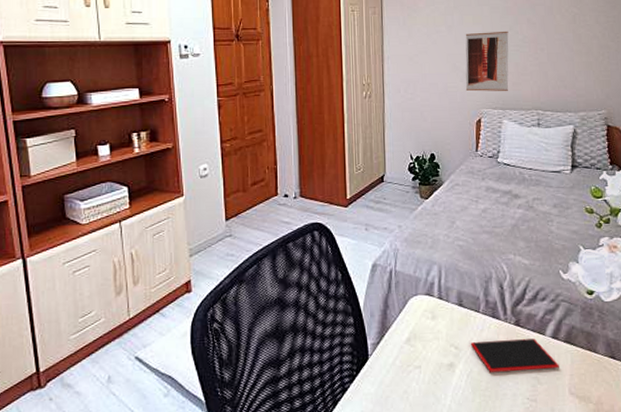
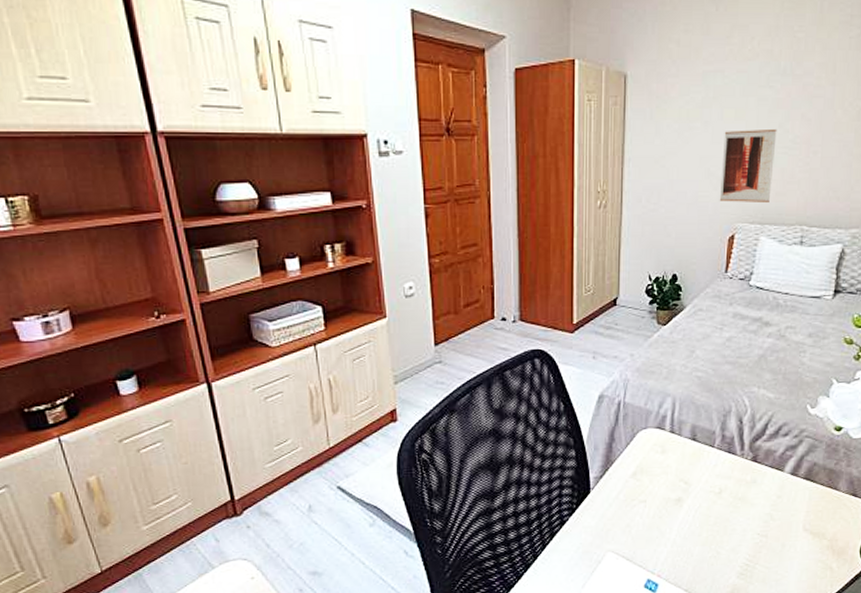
smartphone: present [470,338,559,372] -> none [701,475,795,508]

